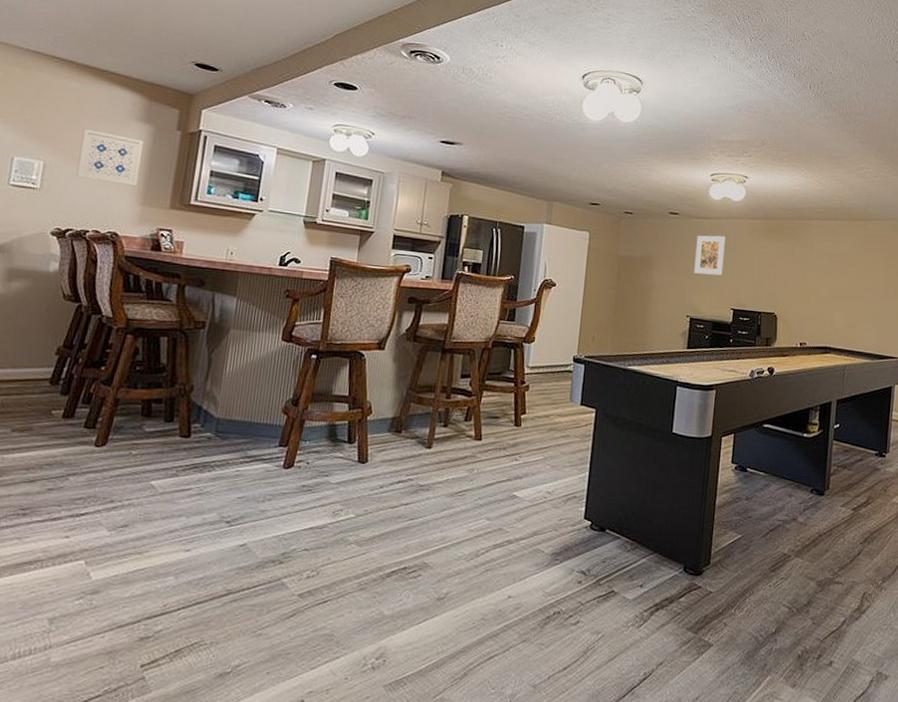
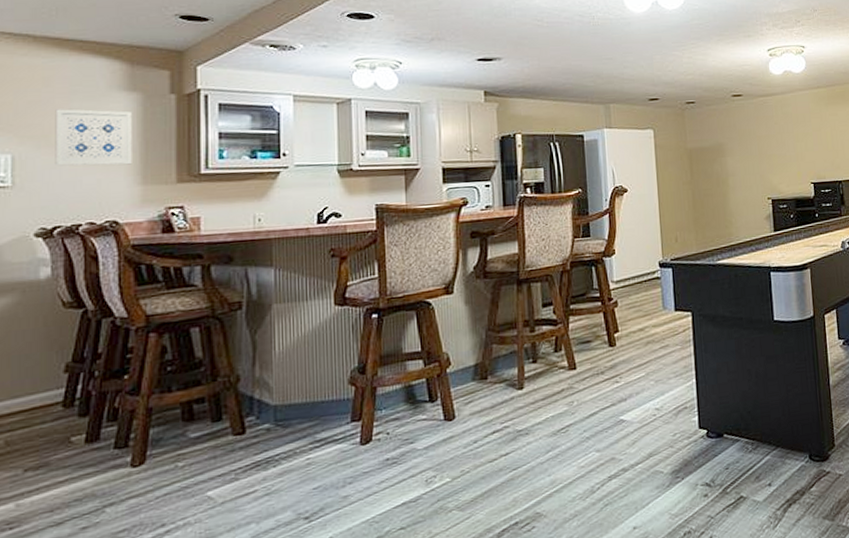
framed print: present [694,235,726,276] -> none [764,110,797,153]

